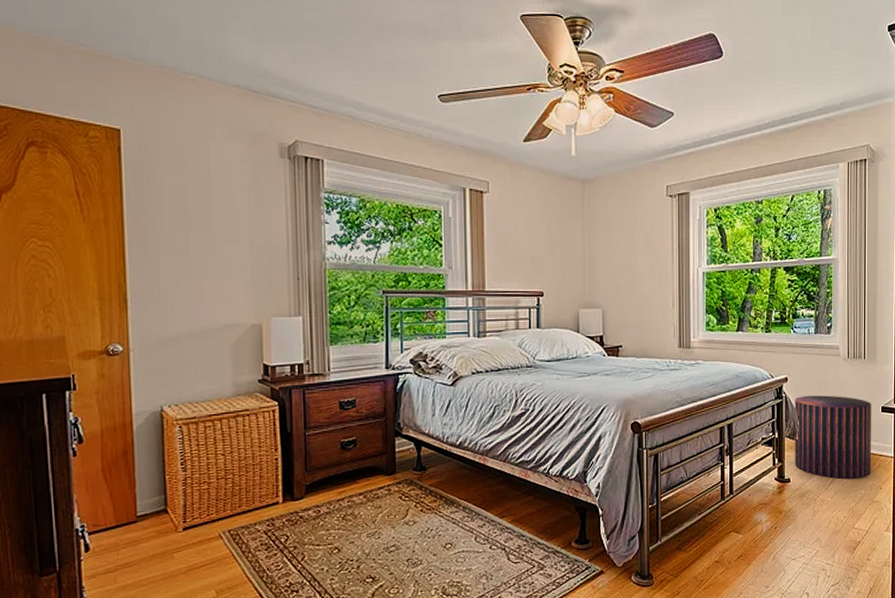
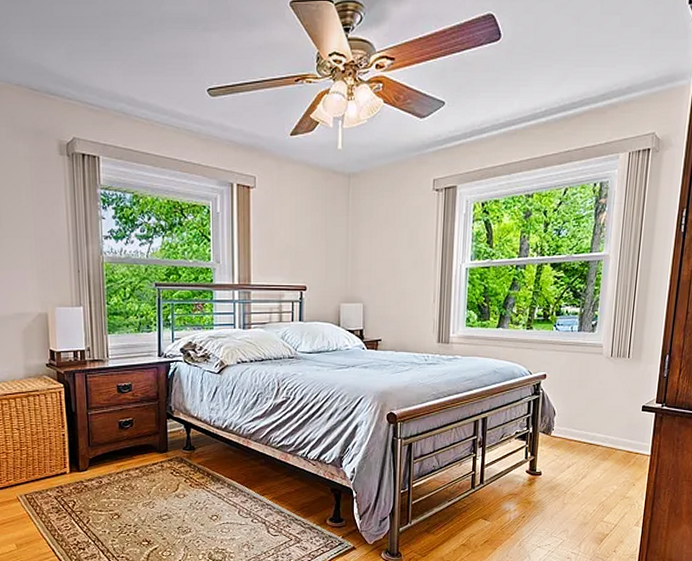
pouf: present [794,395,871,479] -> none [547,393,632,475]

